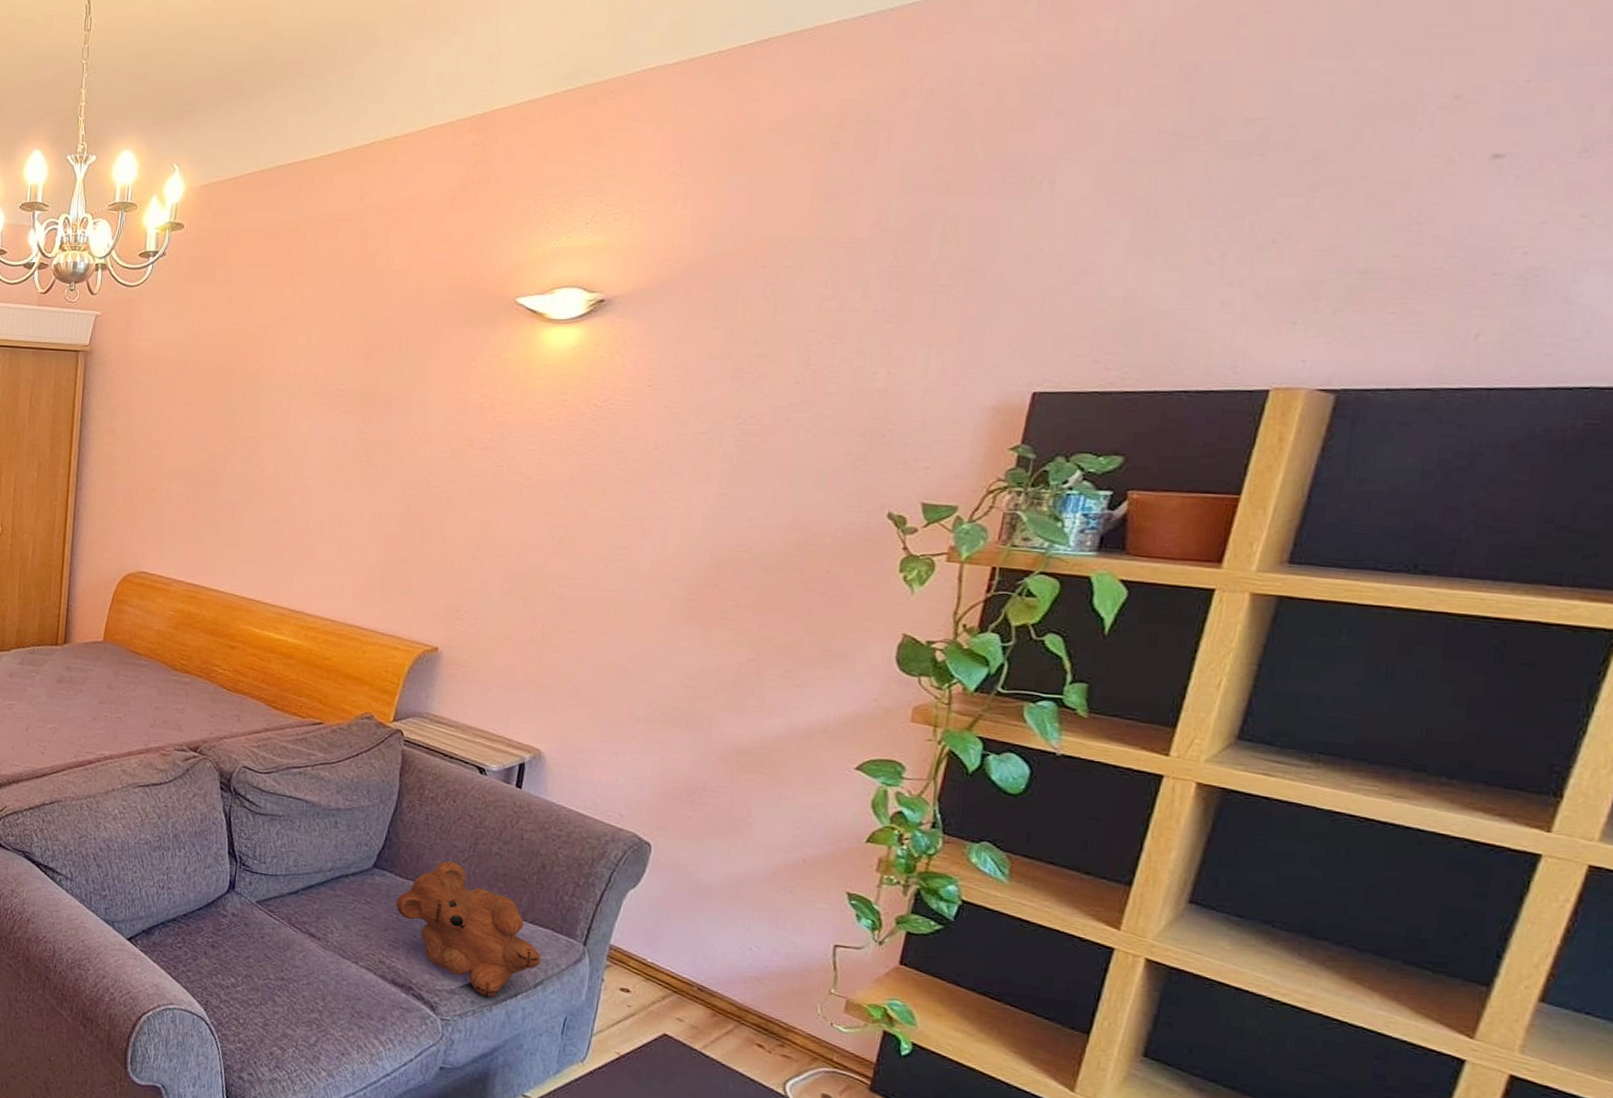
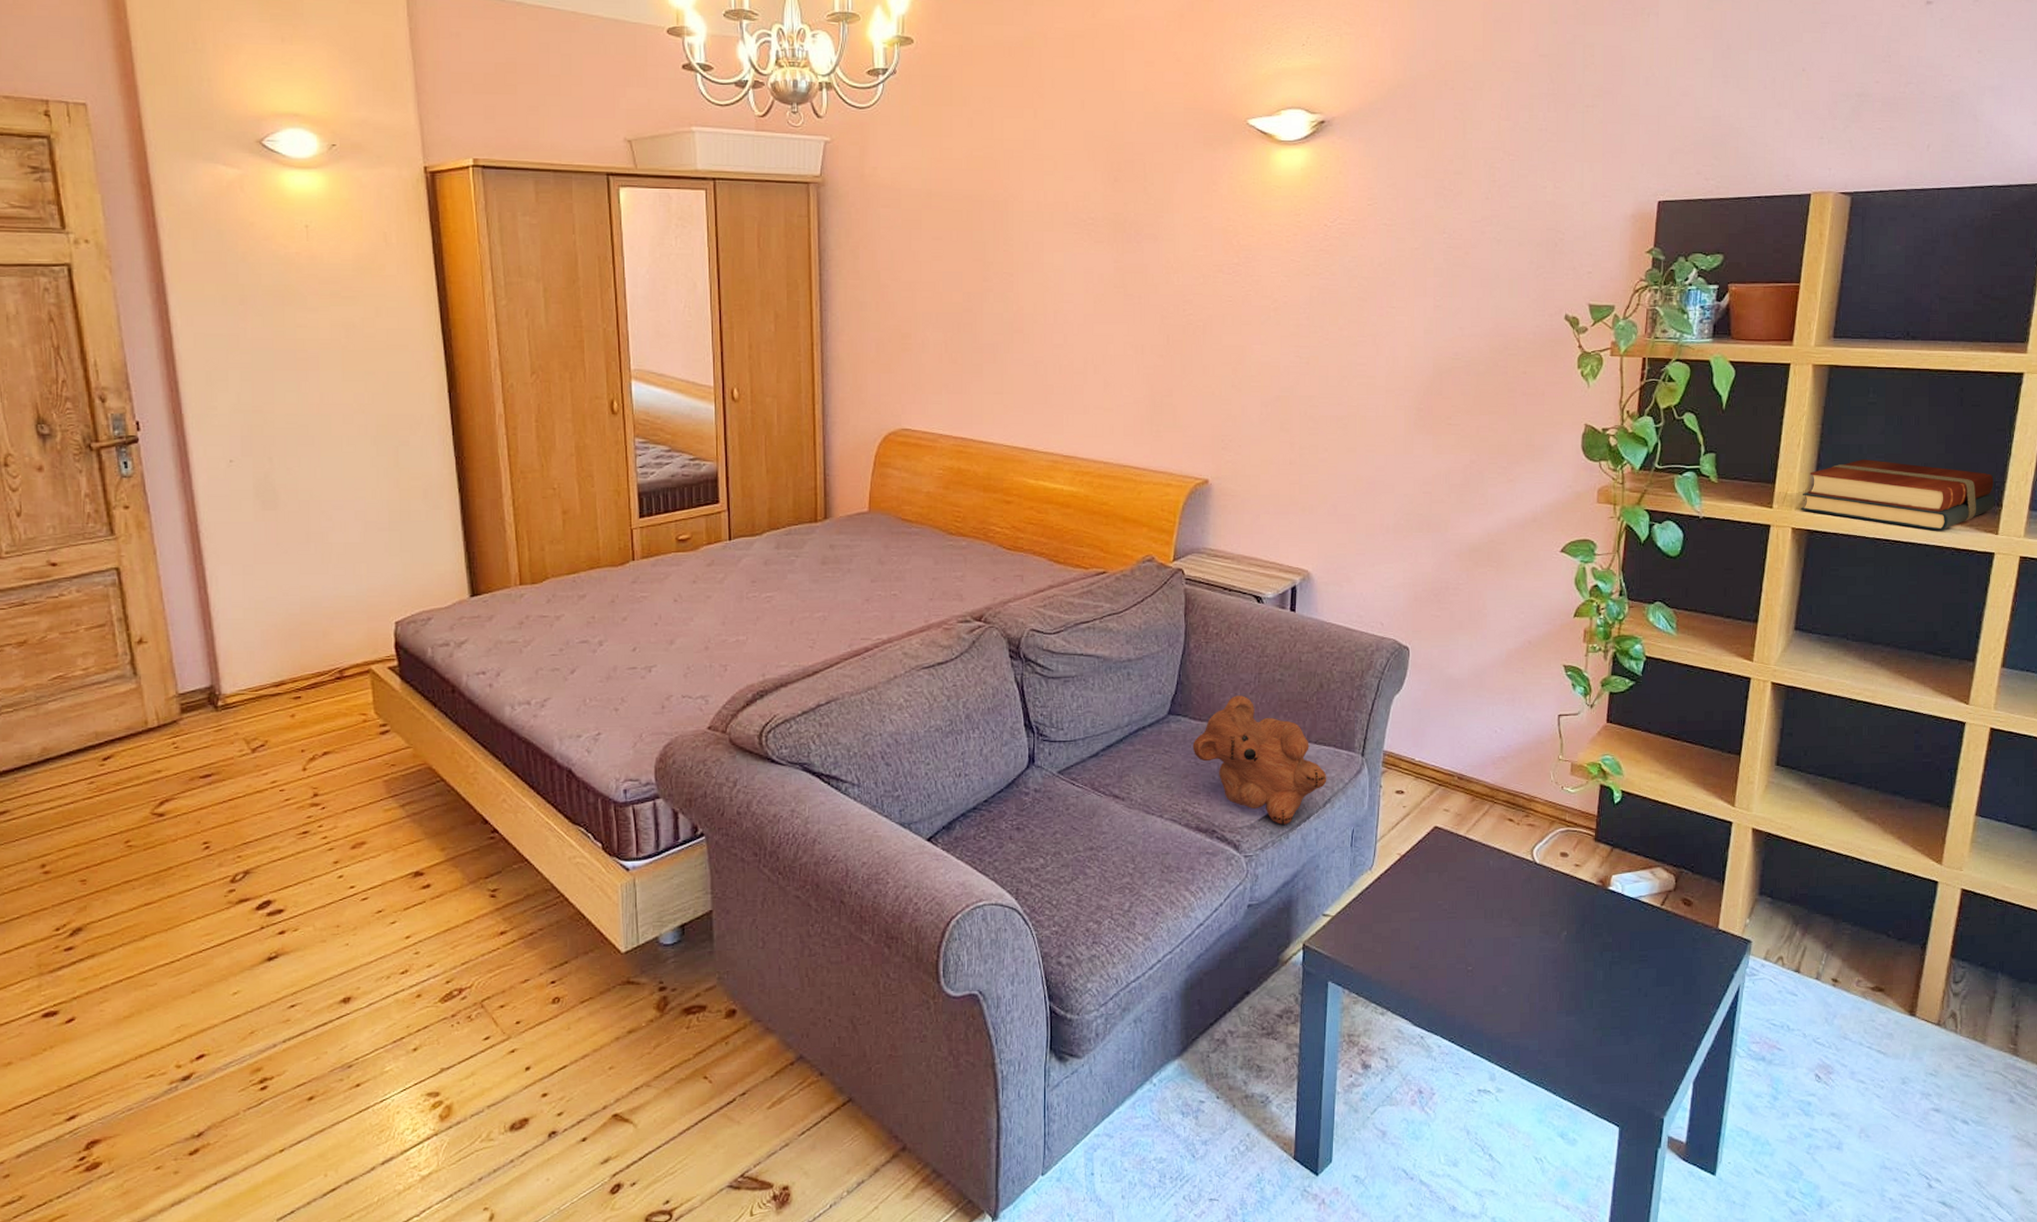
books: none [1213,713,1551,816] -> present [1800,459,1995,531]

